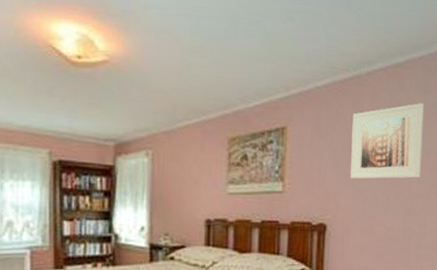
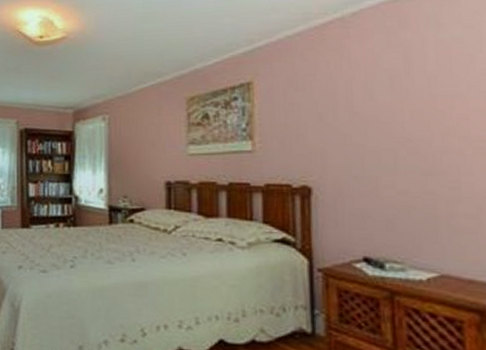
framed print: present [351,103,425,179] -> none [336,39,445,134]

